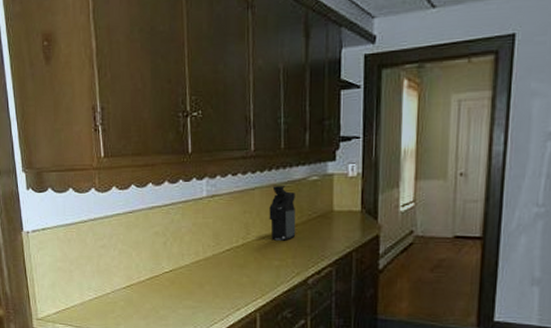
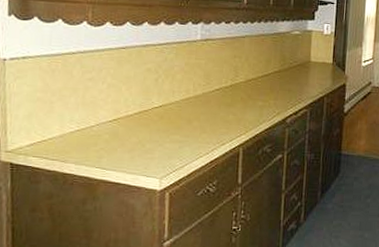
coffee maker: present [269,186,296,241] -> none [256,36,280,84]

